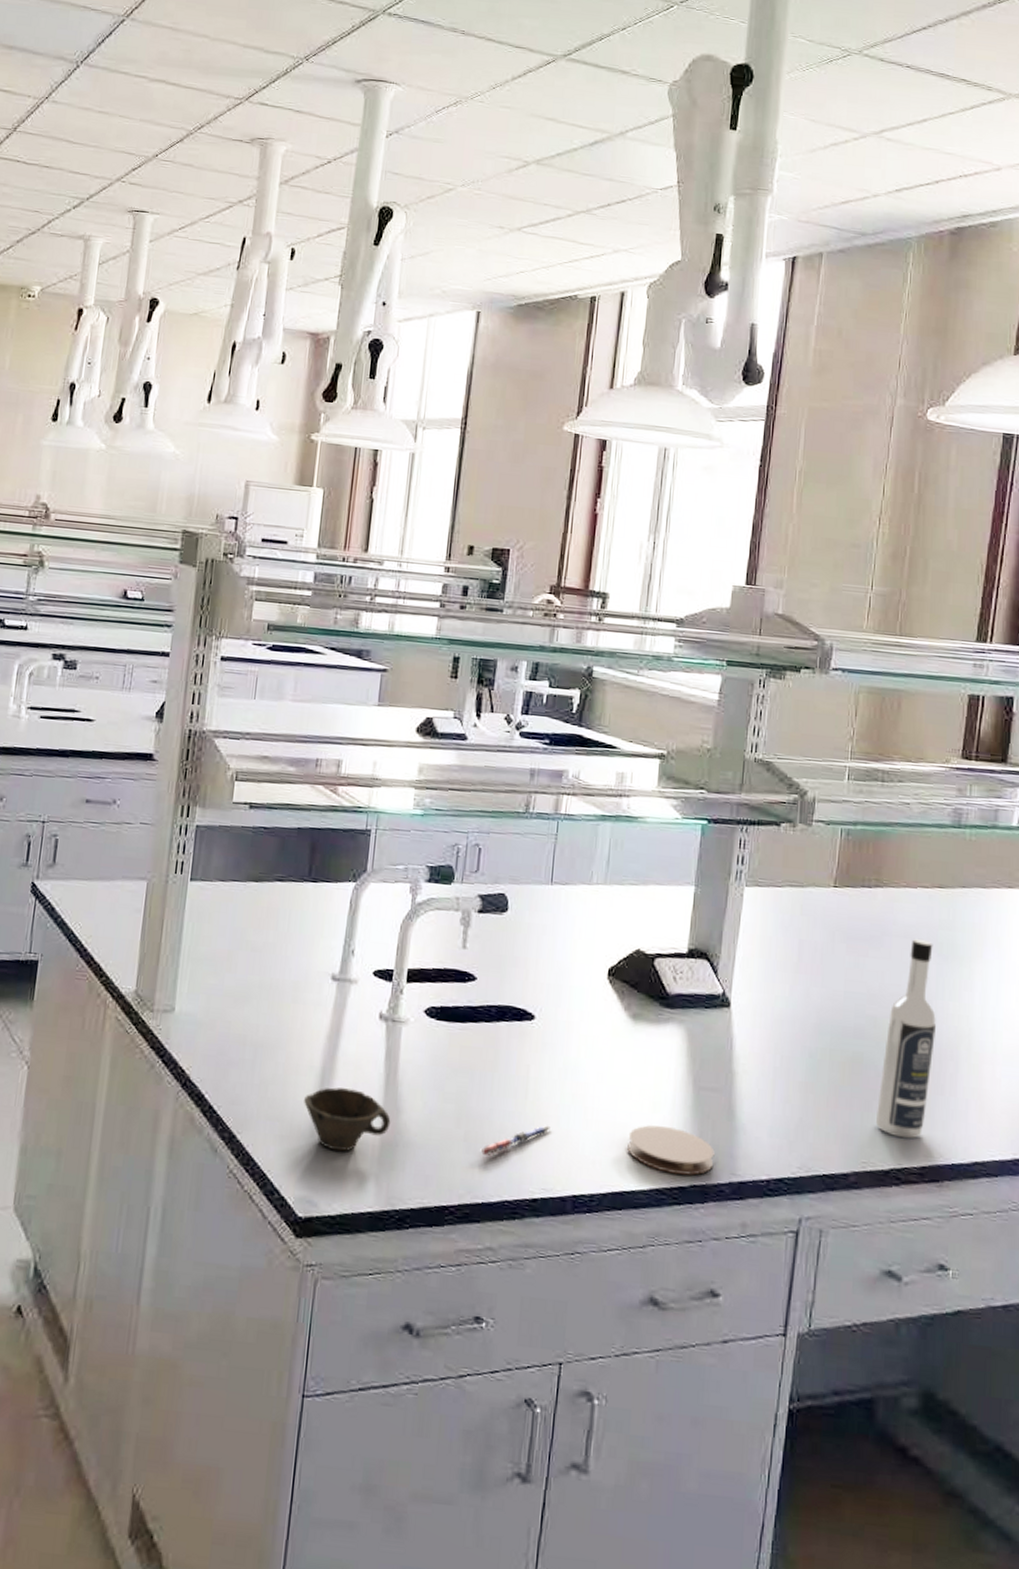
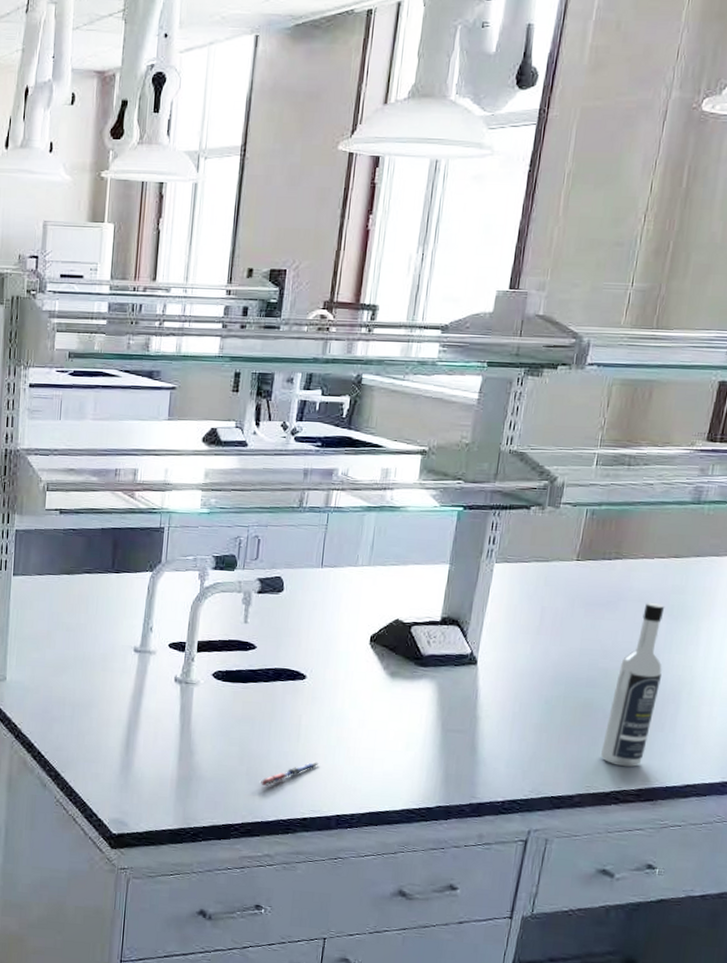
cup: present [304,1087,391,1152] -> none [114,736,186,785]
coaster: present [627,1125,715,1176] -> none [383,760,458,799]

